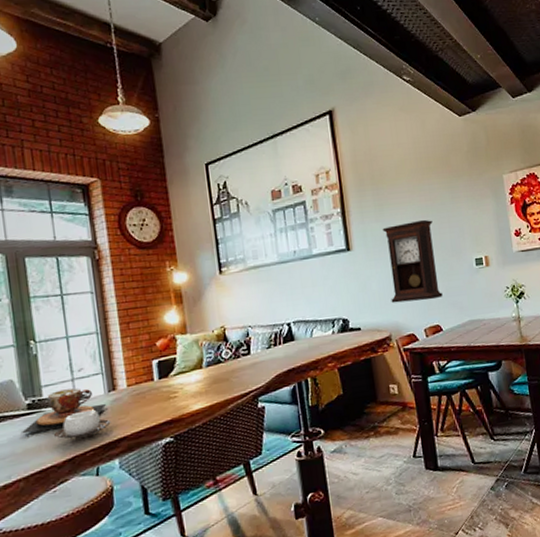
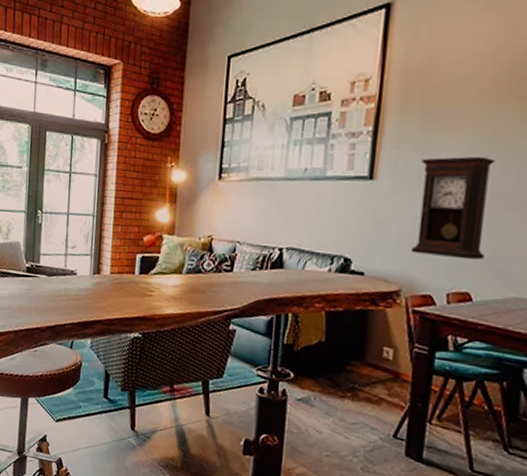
teacup: present [20,388,107,435] -> none [18,261,90,296]
cup: present [54,409,111,439] -> none [43,285,91,312]

